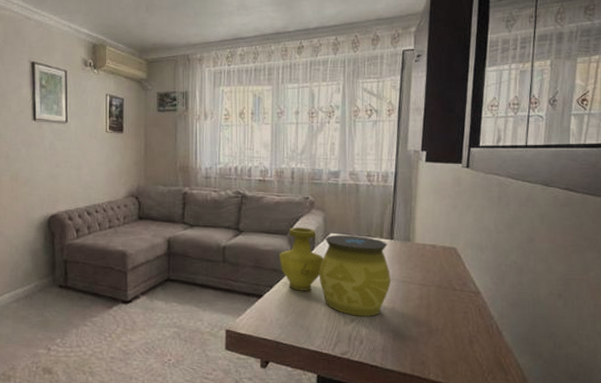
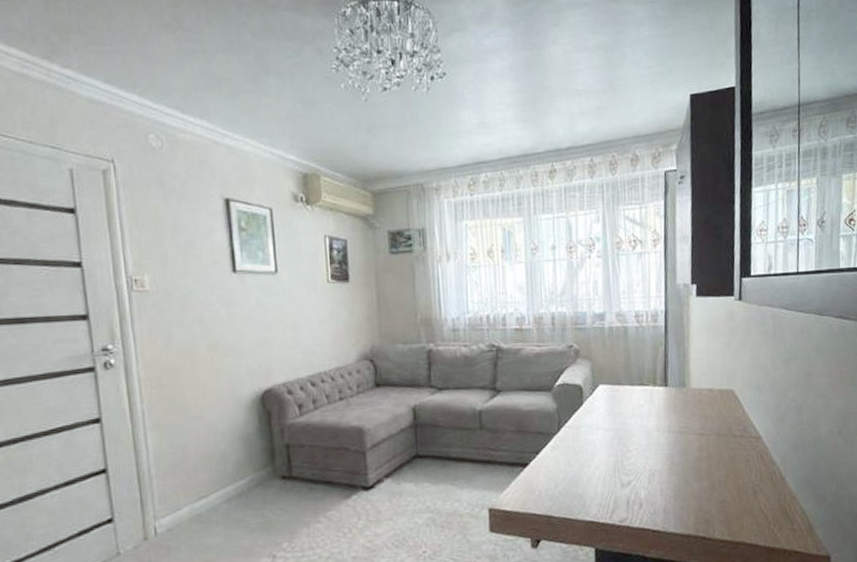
decorative vase: present [279,227,392,317] -> none [544,380,669,477]

